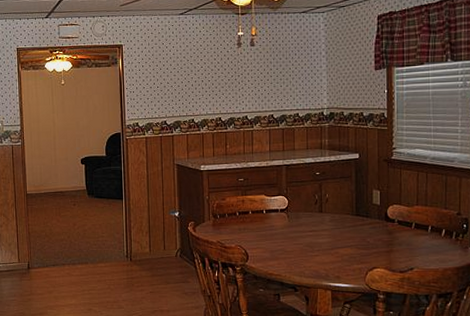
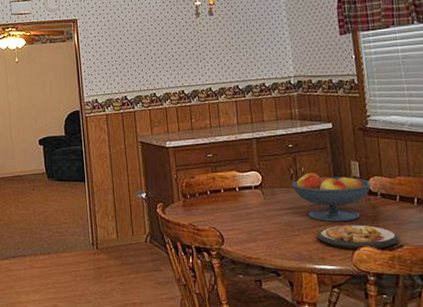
fruit bowl: none [315,199,390,245] -> present [291,172,371,222]
plate: none [334,247,411,271] -> present [316,224,400,250]

